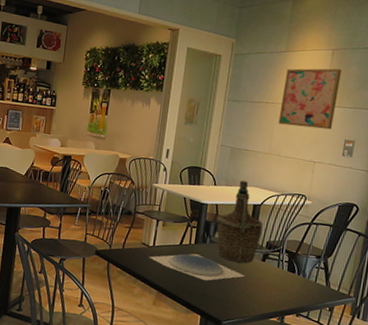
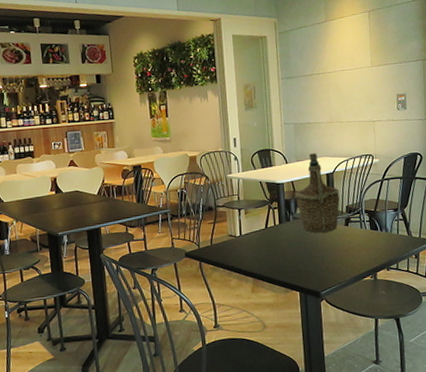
plate: present [149,253,245,281] -> none [238,233,333,258]
wall art: present [278,68,342,130] -> none [330,29,383,92]

